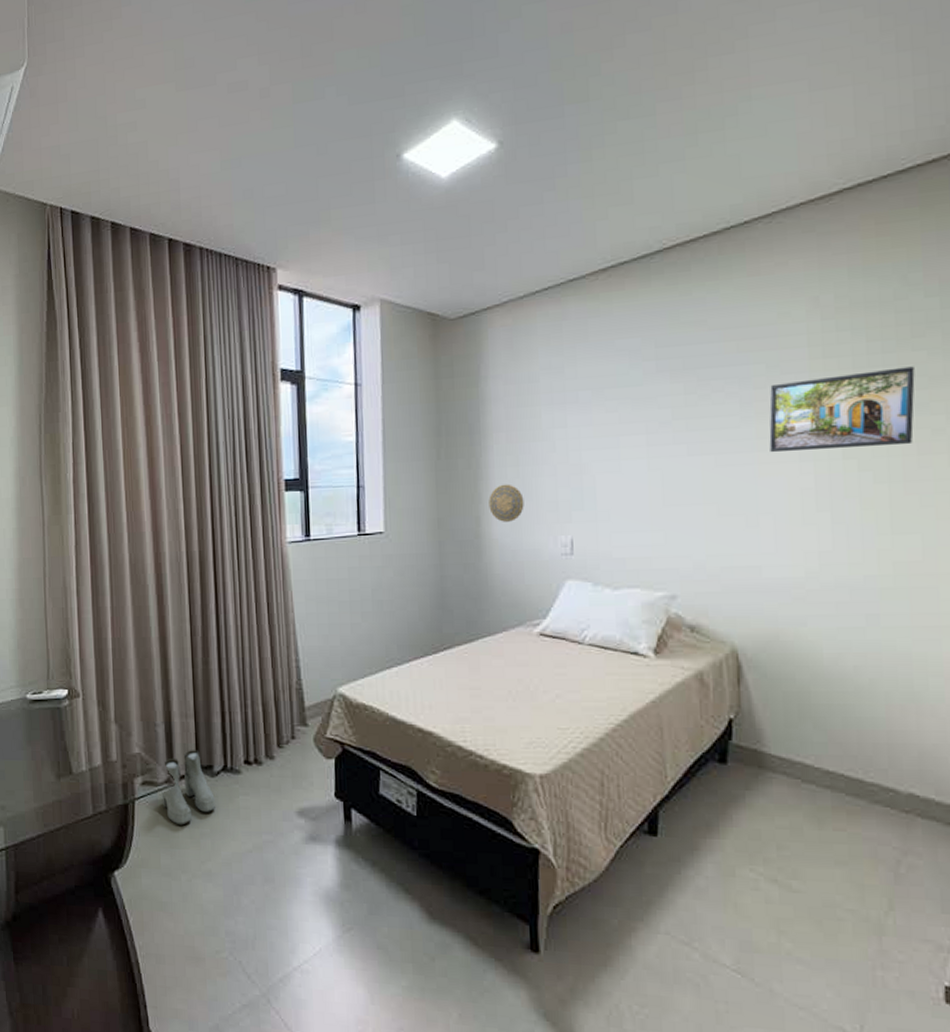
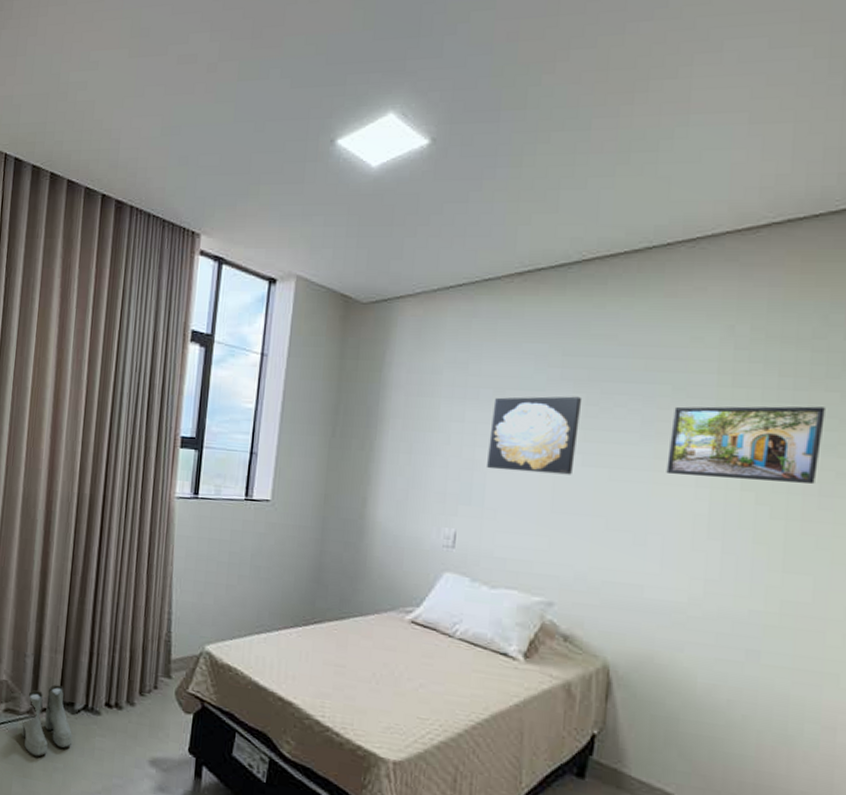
decorative plate: present [489,484,524,522] -> none [377,469,413,507]
wall art: none [593,386,680,471] -> present [487,396,583,475]

